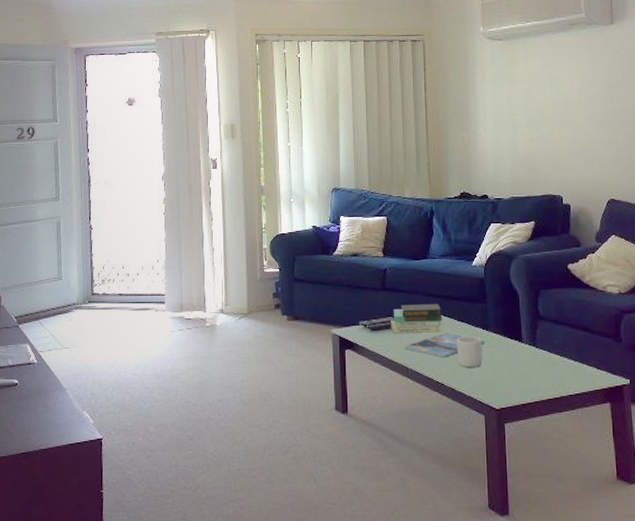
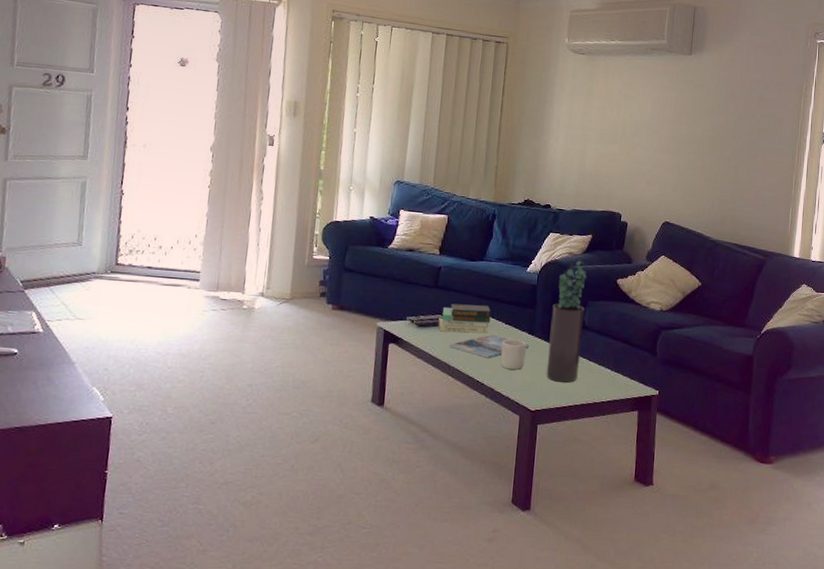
vase: none [503,245,541,377] -> present [546,256,587,383]

